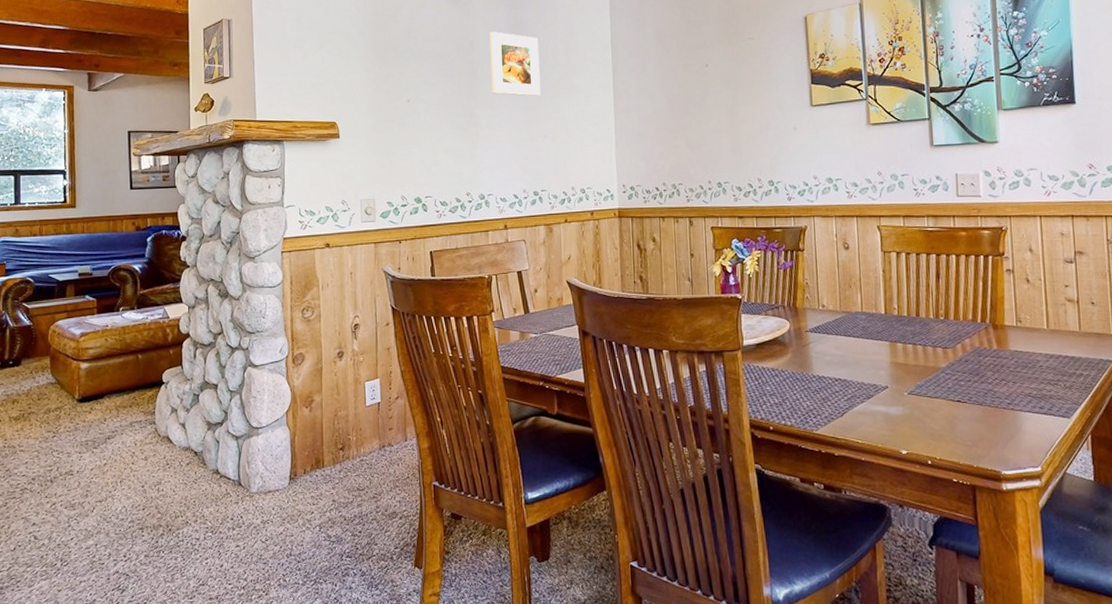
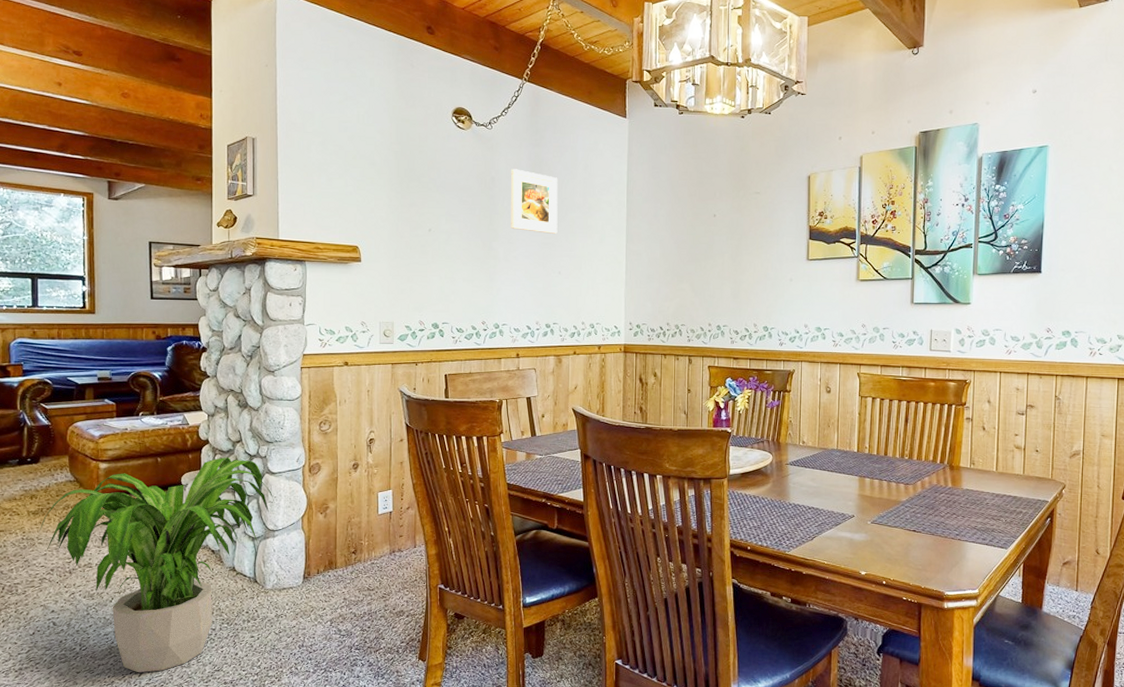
potted plant: none [20,351,258,589] -> present [38,457,275,673]

